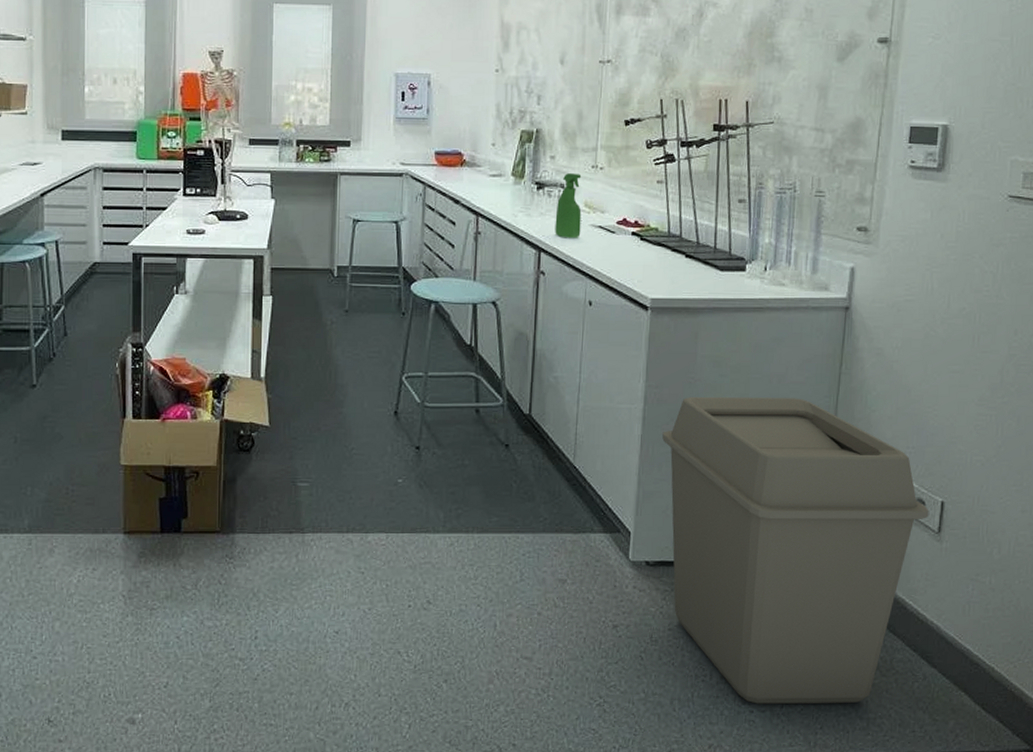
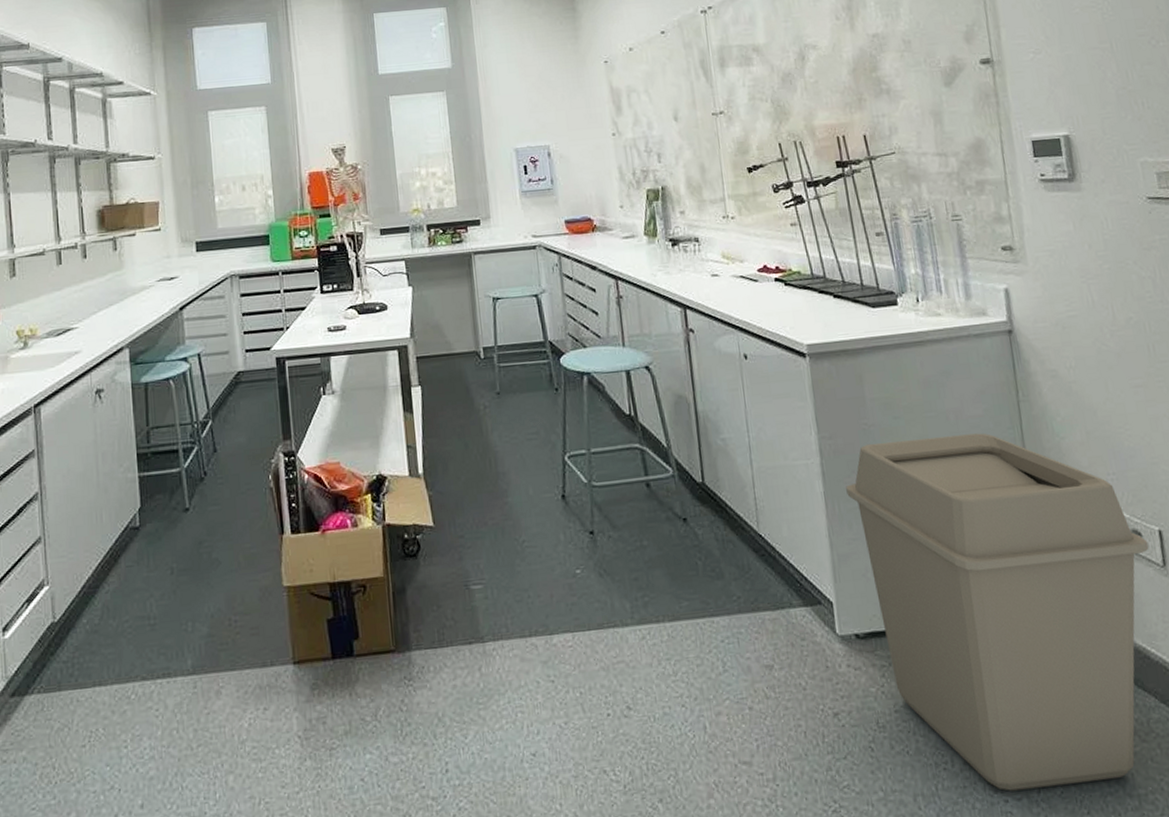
spray bottle: present [555,173,582,239] -> none [694,226,724,292]

